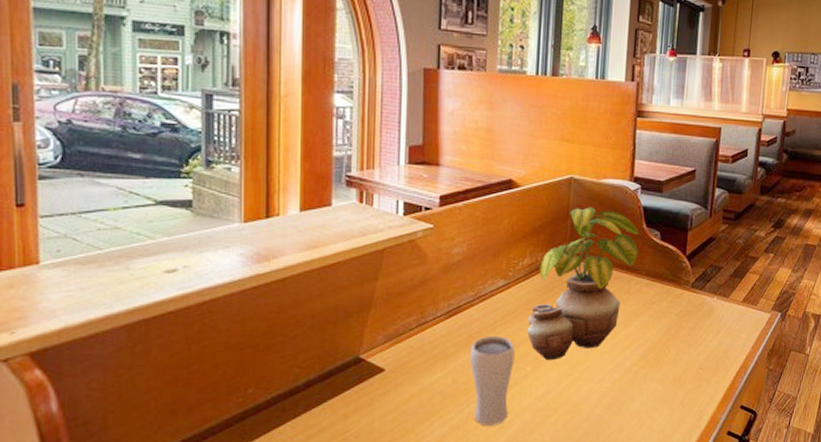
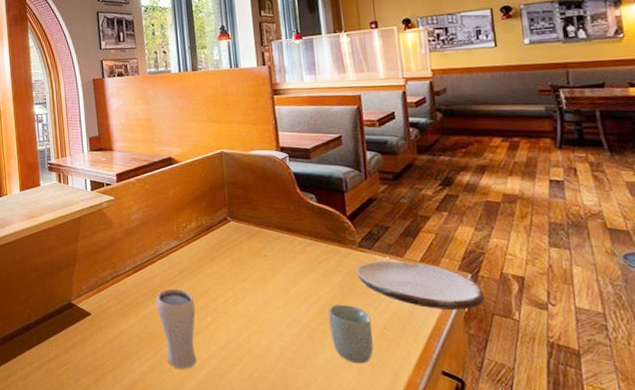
potted plant: present [527,207,639,361] -> none [202,176,297,314]
cup: none [650,346,690,405] -> present [328,304,374,364]
plate: none [685,302,788,348] -> present [356,261,485,310]

